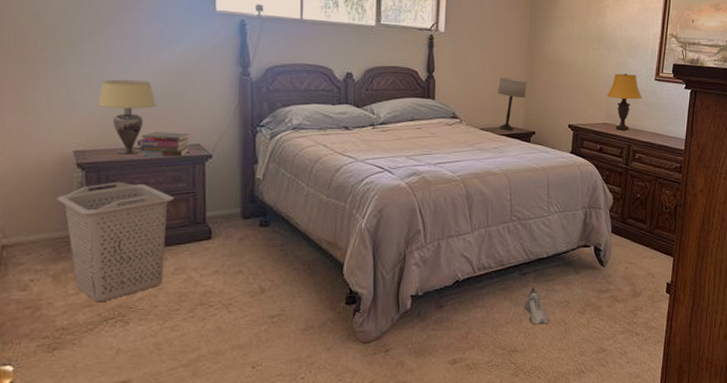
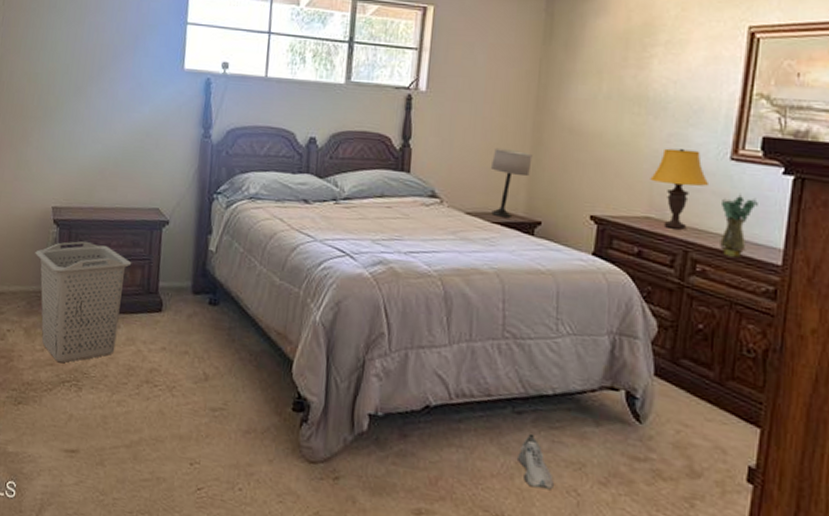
lampshade: present [98,79,157,155] -> none [75,138,125,215]
books: present [136,131,191,157] -> none [103,192,152,221]
vase: none [649,103,671,147] -> present [720,193,758,258]

